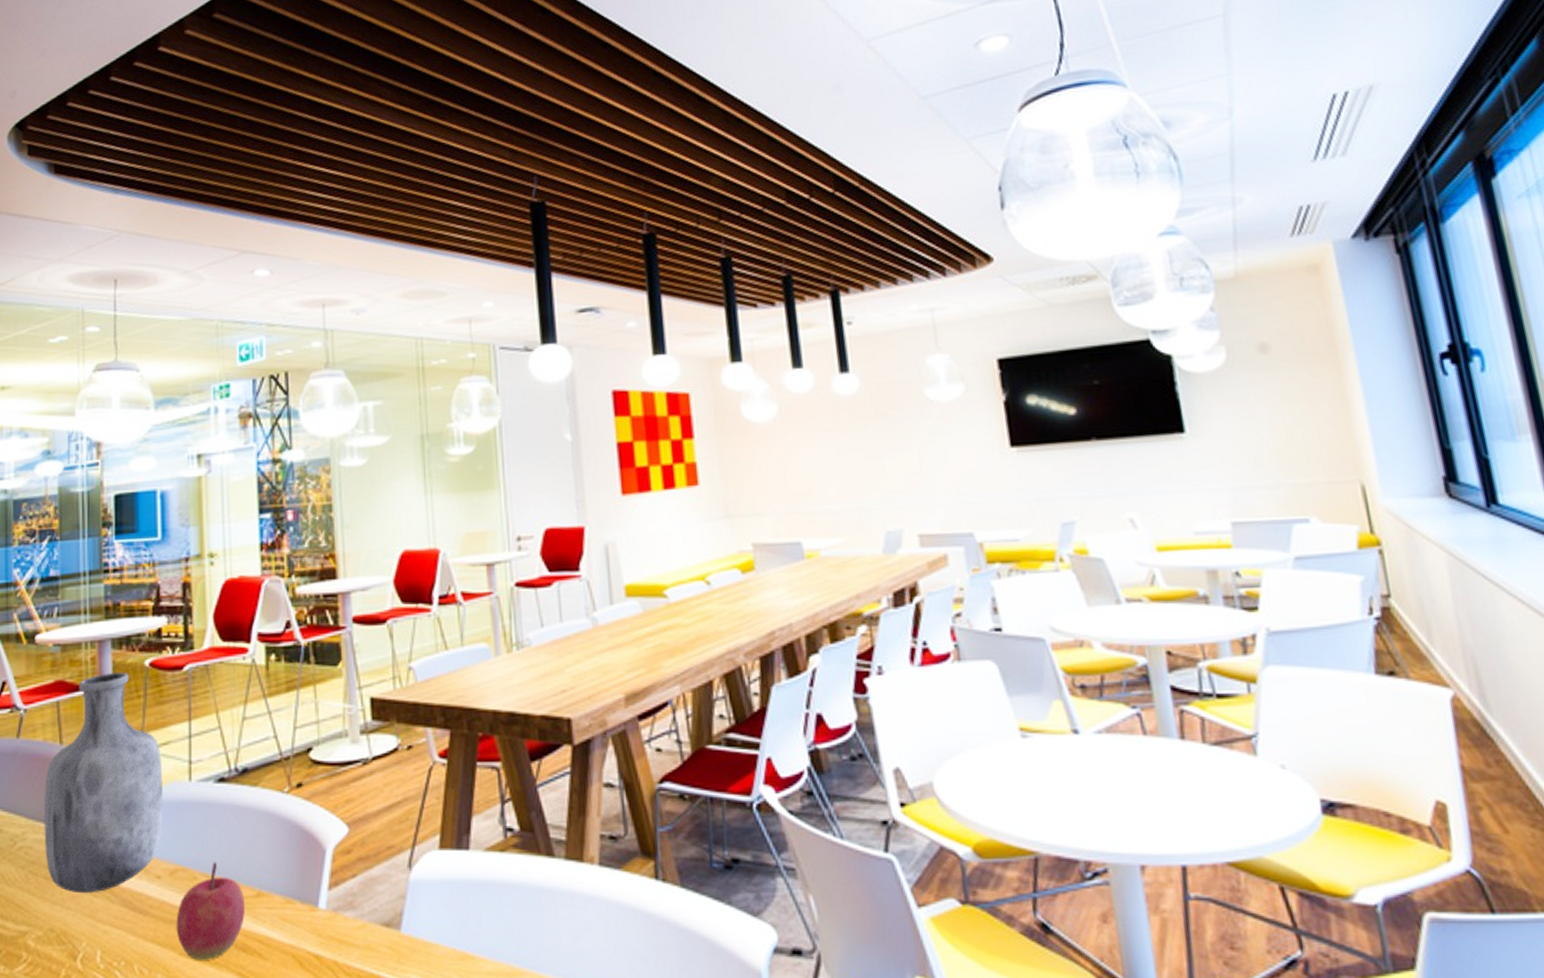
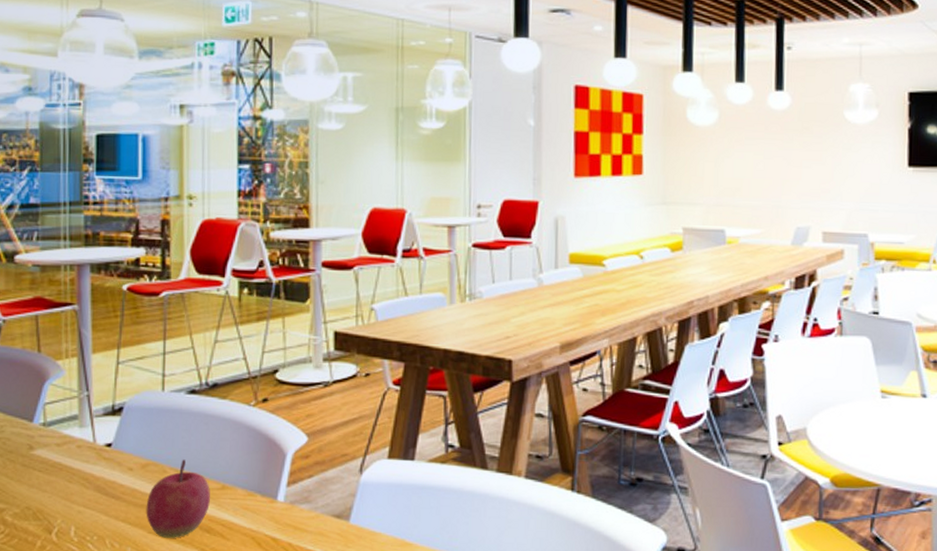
vase: present [44,671,163,894] -> none [22,293,137,480]

